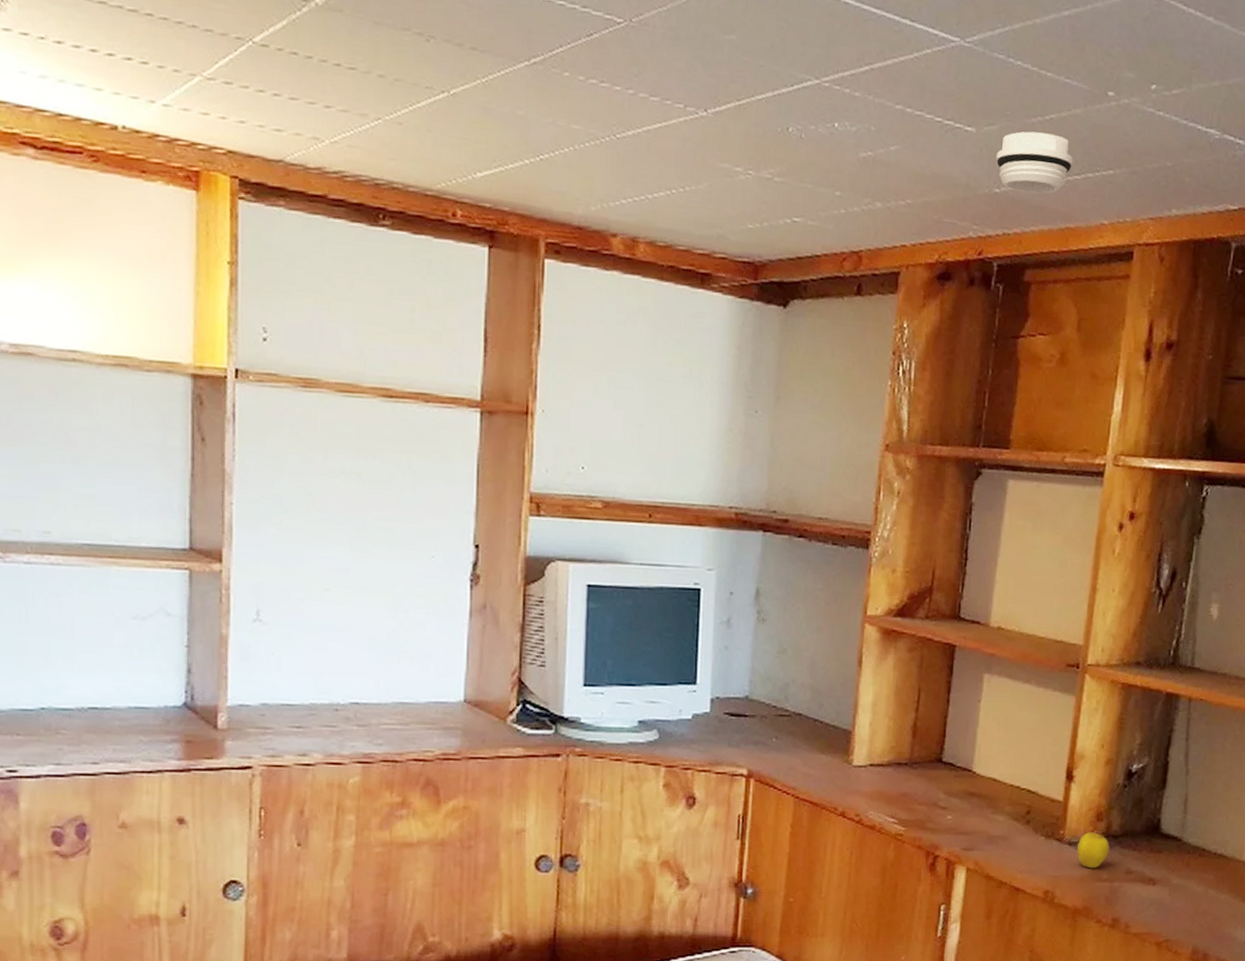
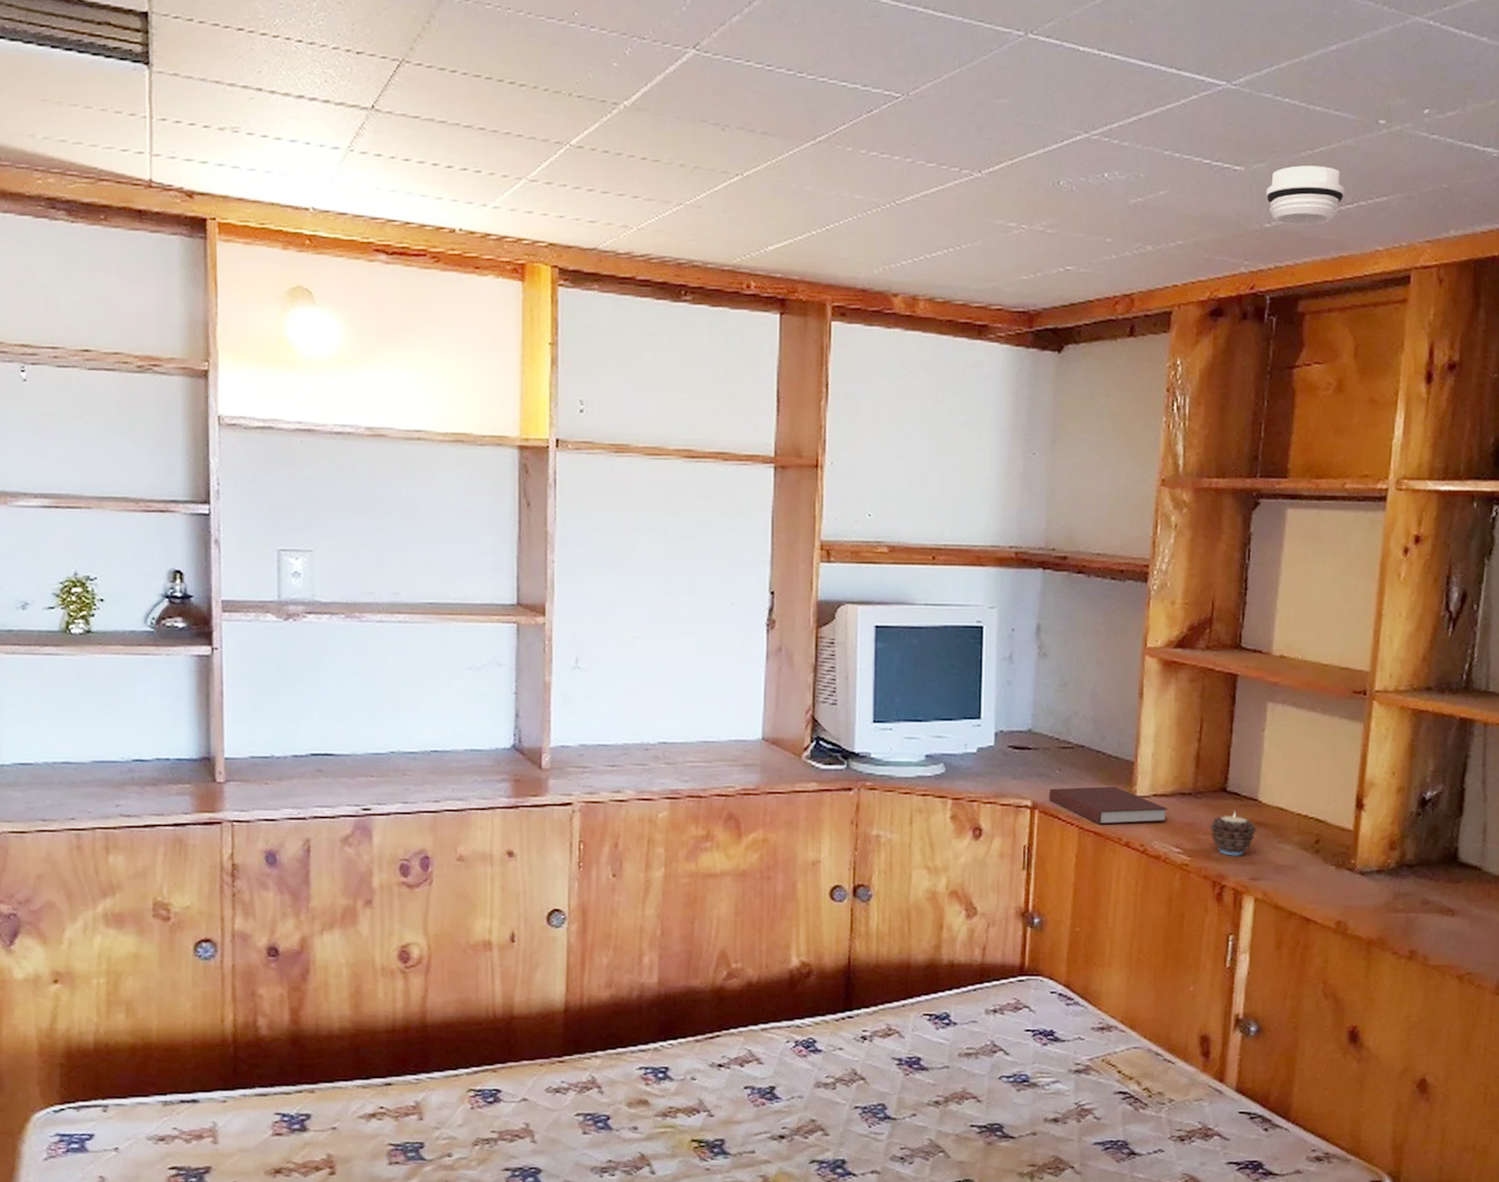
notebook: none [765,755,884,794] -> present [1049,786,1168,825]
candle: none [925,782,971,826] -> present [1210,811,1257,856]
apple: present [1076,832,1110,869] -> none [1369,862,1404,899]

